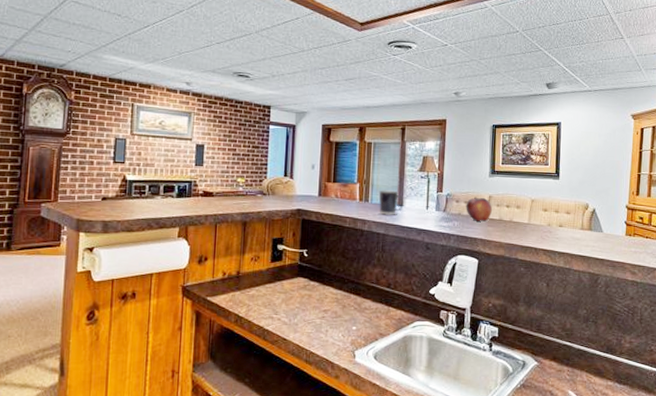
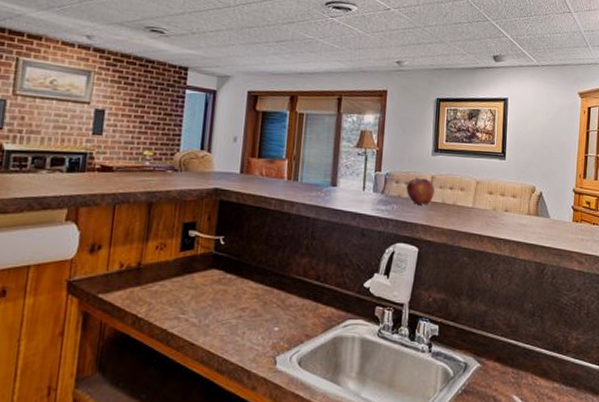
mug: present [378,190,404,215] -> none [309,167,338,197]

